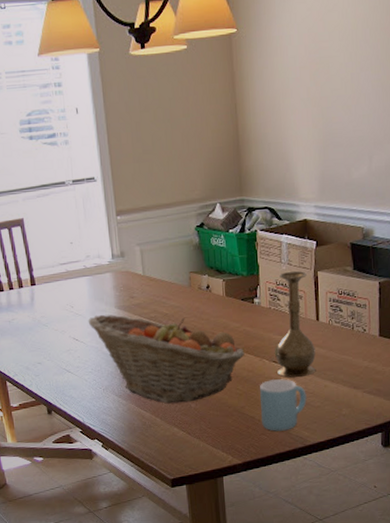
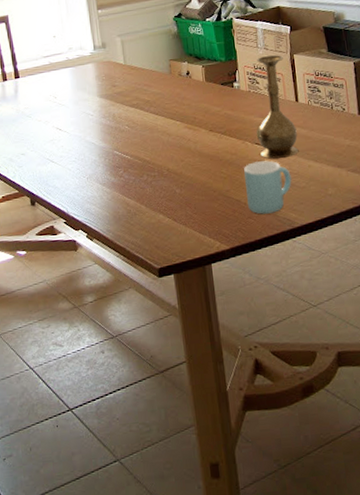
fruit basket: present [88,314,245,404] -> none [71,103,227,190]

